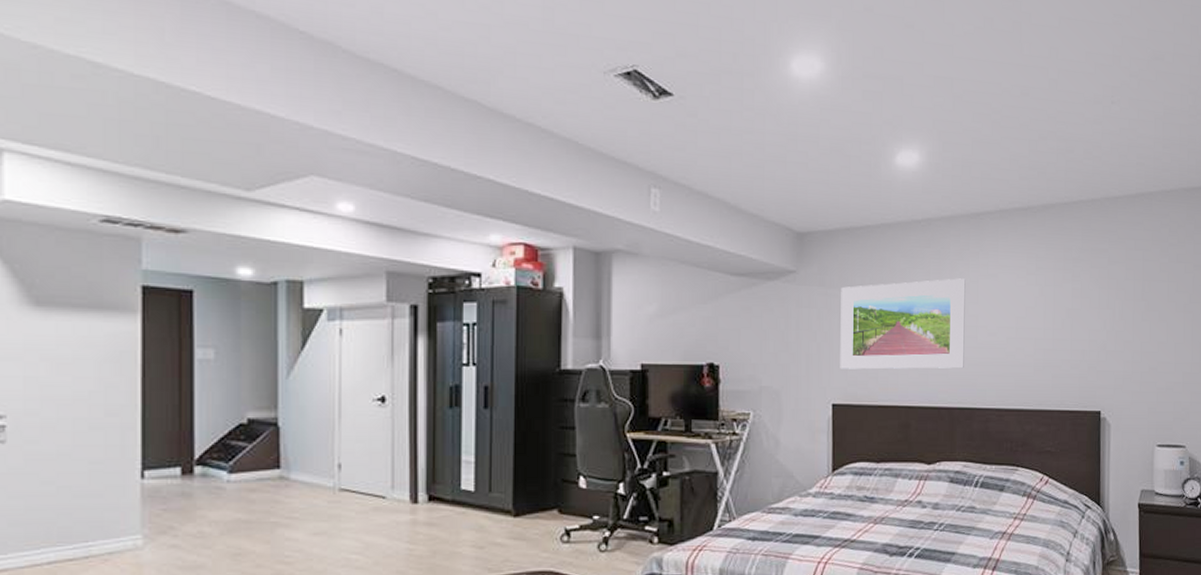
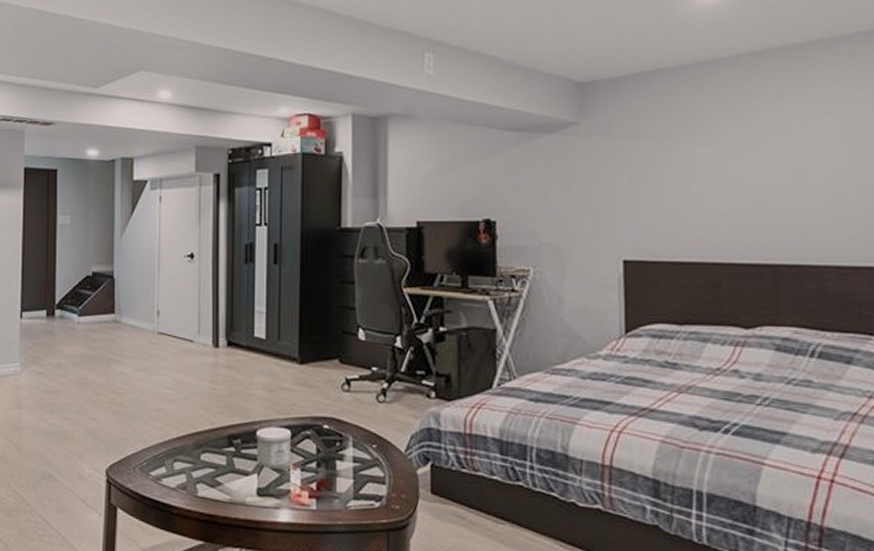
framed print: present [840,278,966,370] -> none [630,118,790,223]

